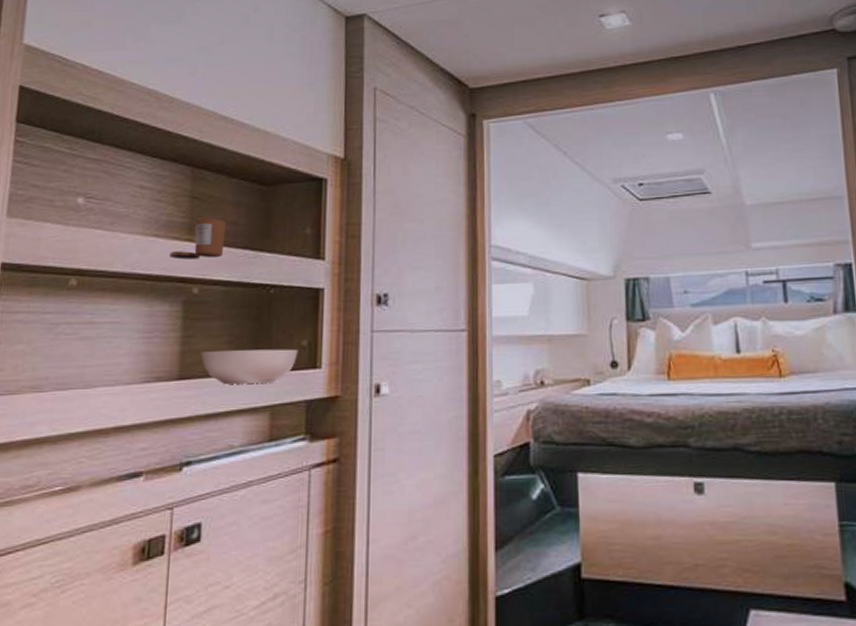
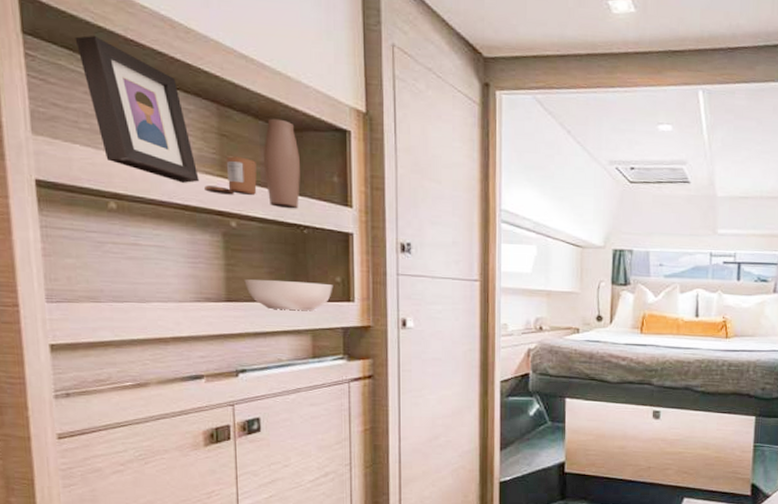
picture frame: none [64,116,165,251] -> present [75,36,199,183]
vase: none [234,174,273,268] -> present [264,118,301,209]

